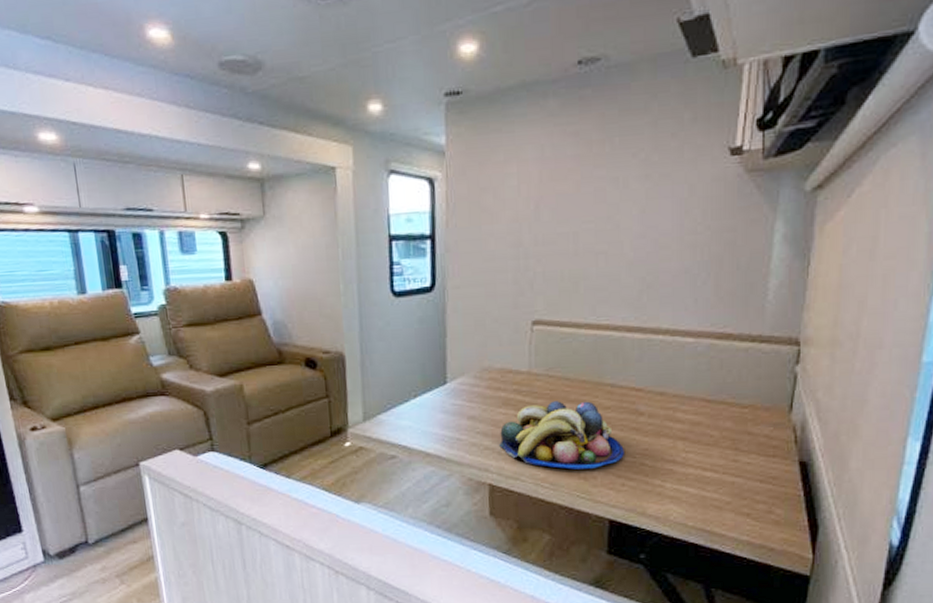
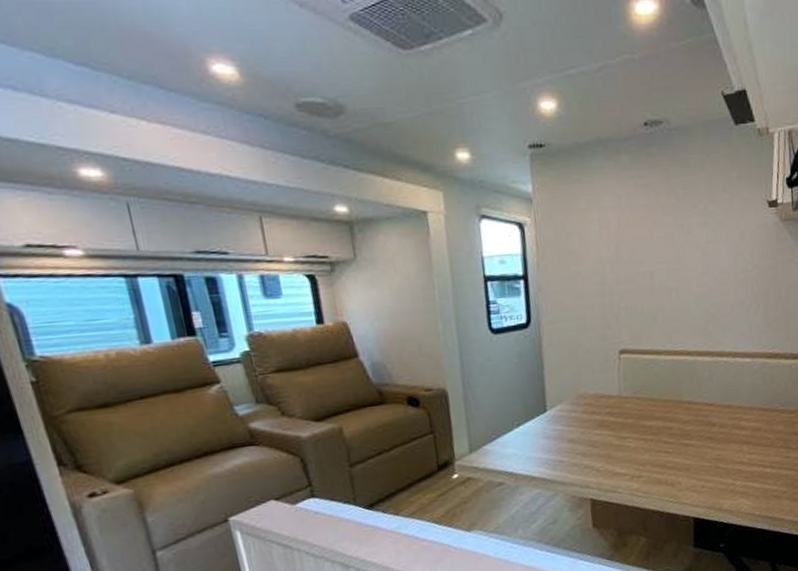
fruit bowl: present [499,401,624,470] -> none [597,417,702,479]

